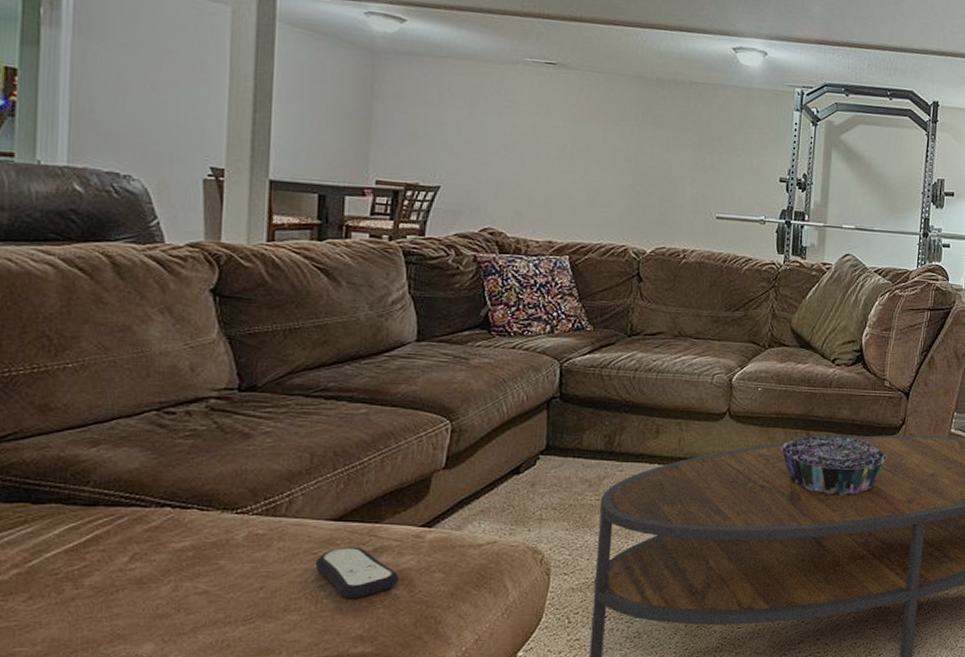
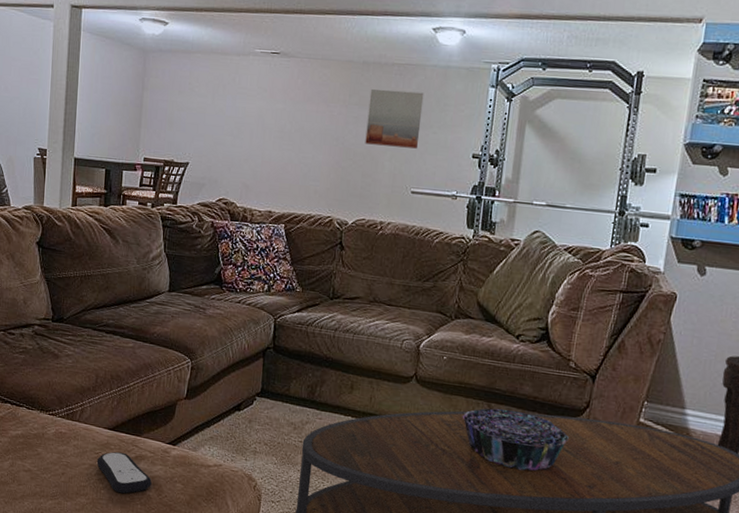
wall art: none [662,108,726,172] -> present [365,89,424,149]

